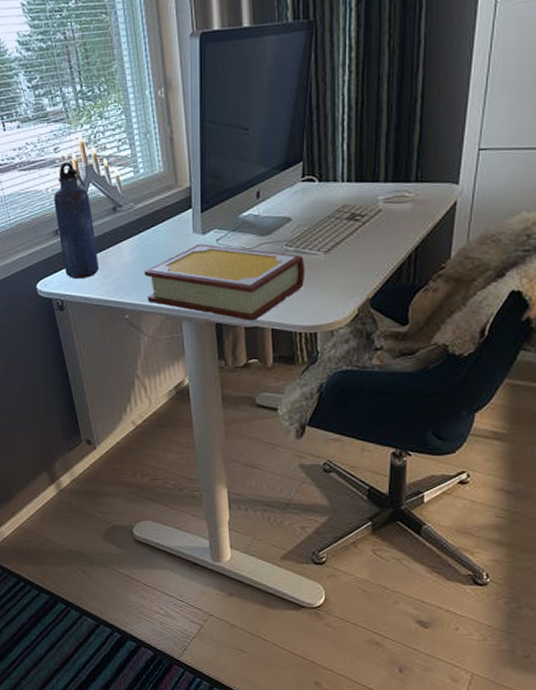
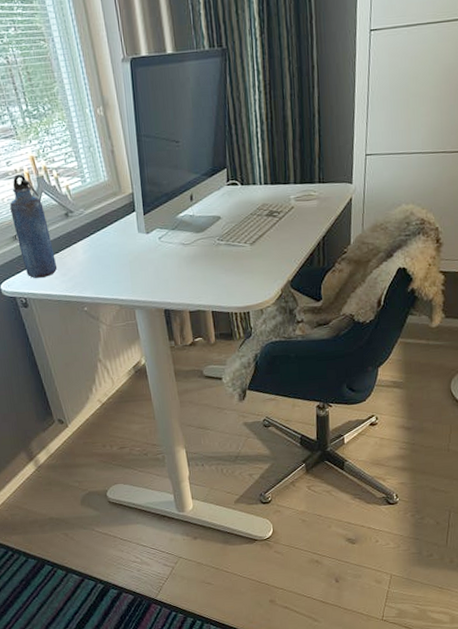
book: present [144,244,305,321] -> none [98,242,236,306]

